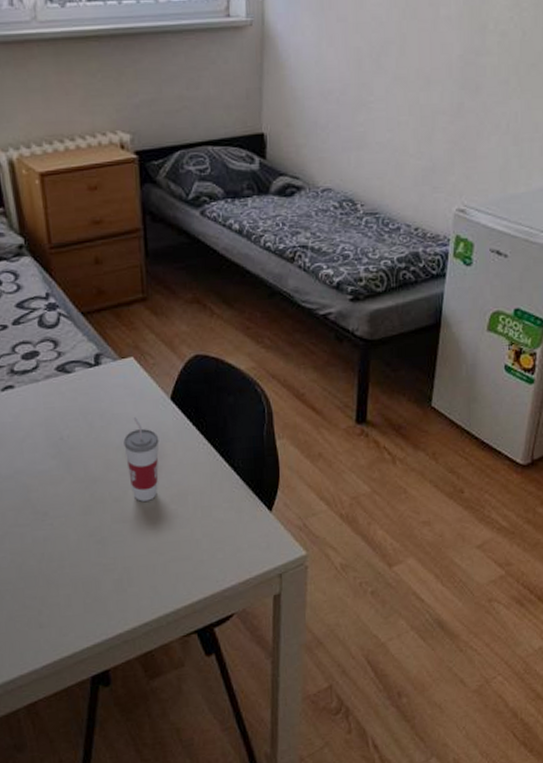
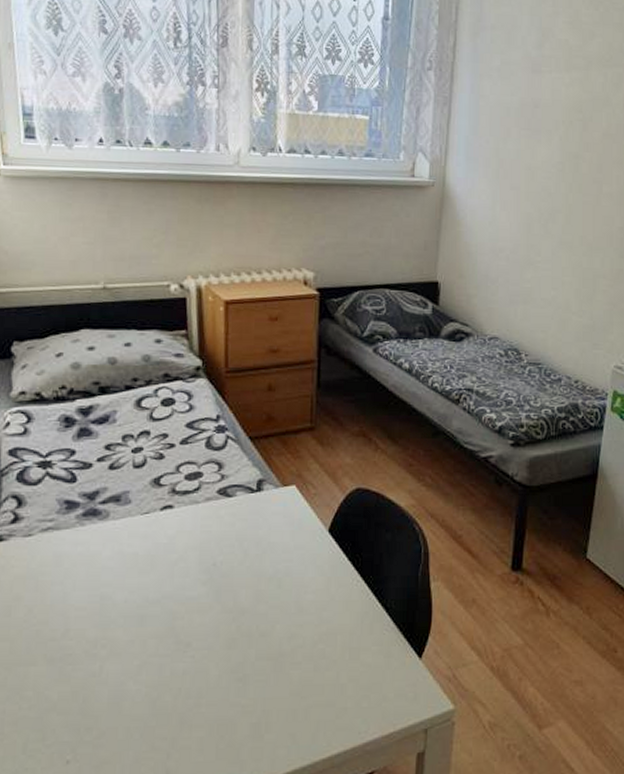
cup: present [123,417,159,502] -> none [277,548,313,638]

